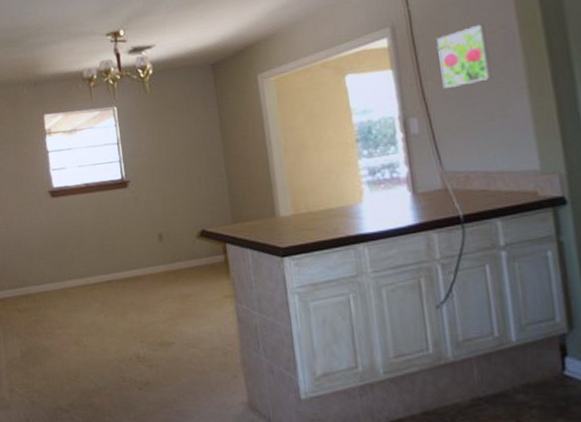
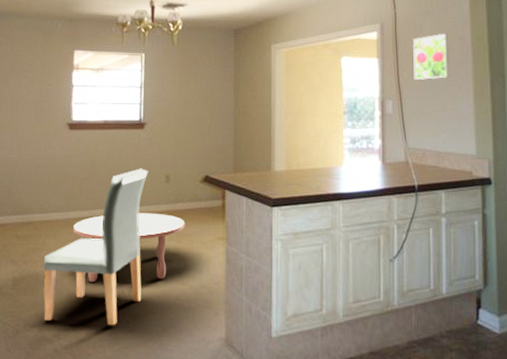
dining chair: none [46,229,151,394] -> present [43,168,149,326]
coffee table: none [70,275,187,350] -> present [73,213,185,282]

